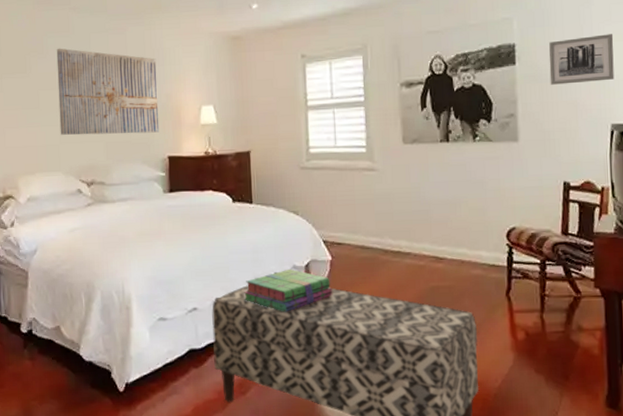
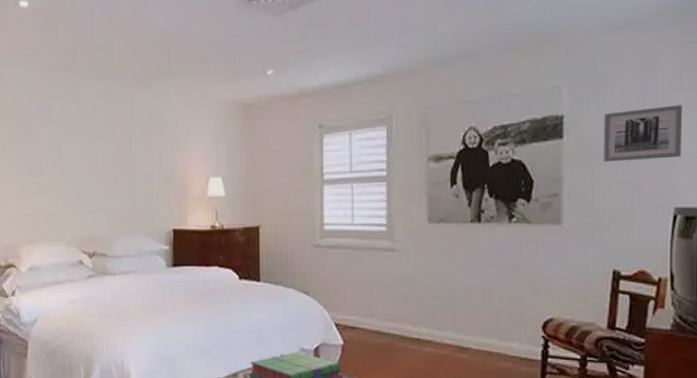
wall art: present [56,48,160,135] -> none [61,115,165,205]

